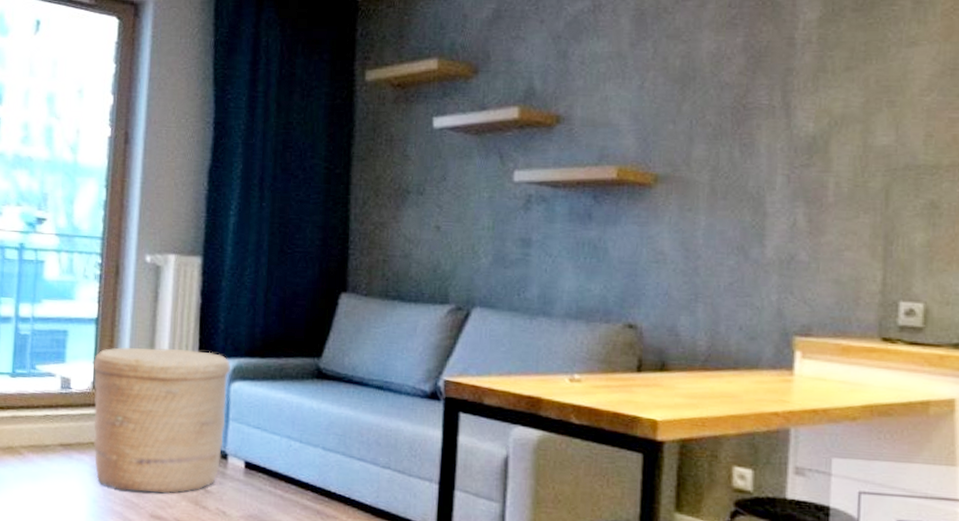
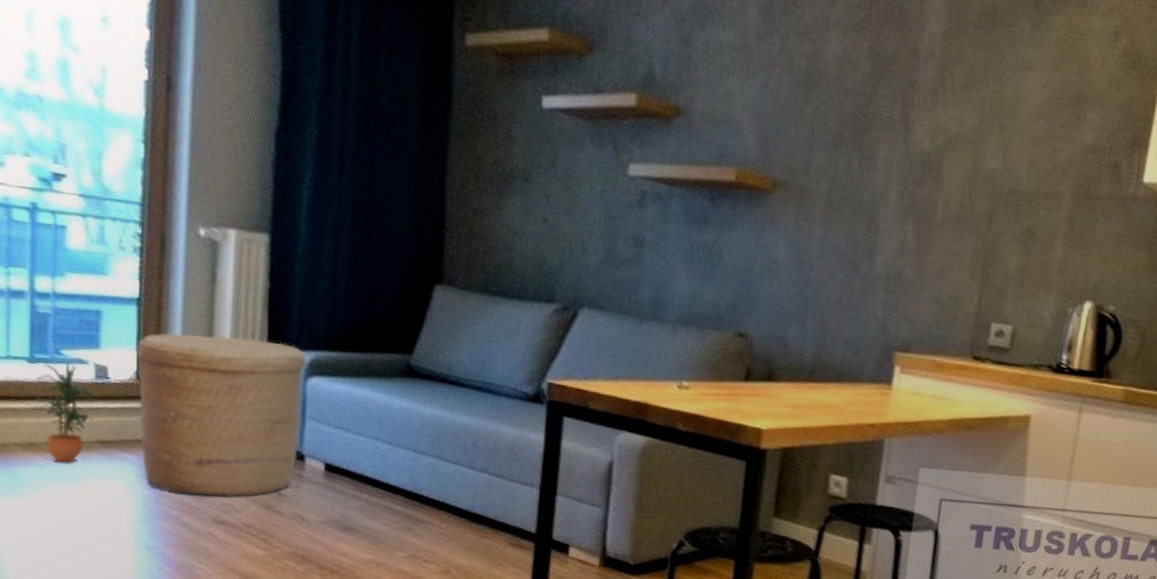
potted plant: none [14,377,63,463] -> present [35,363,99,462]

